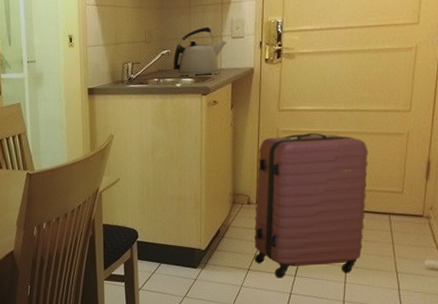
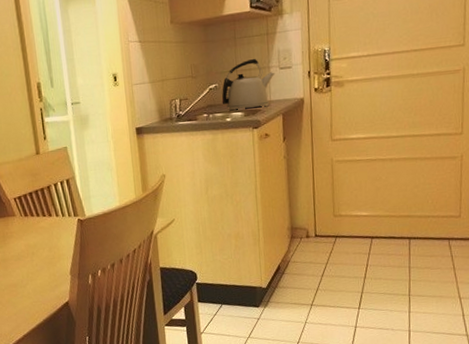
suitcase: present [255,133,369,279] -> none [313,161,425,312]

